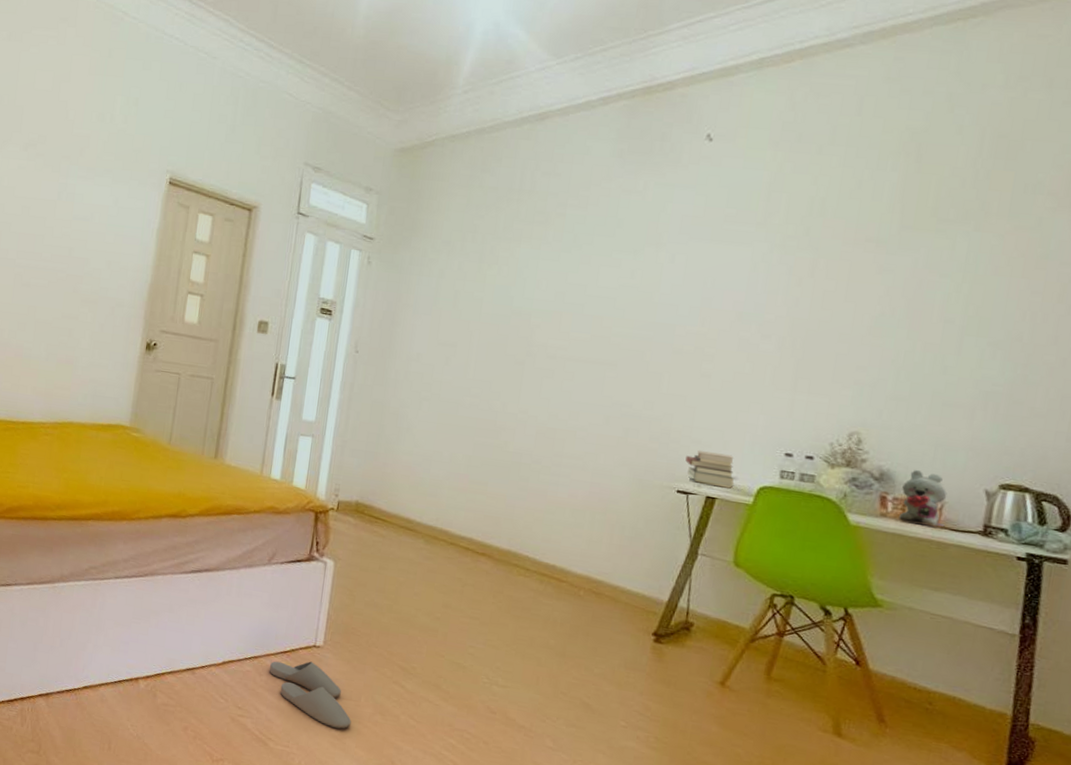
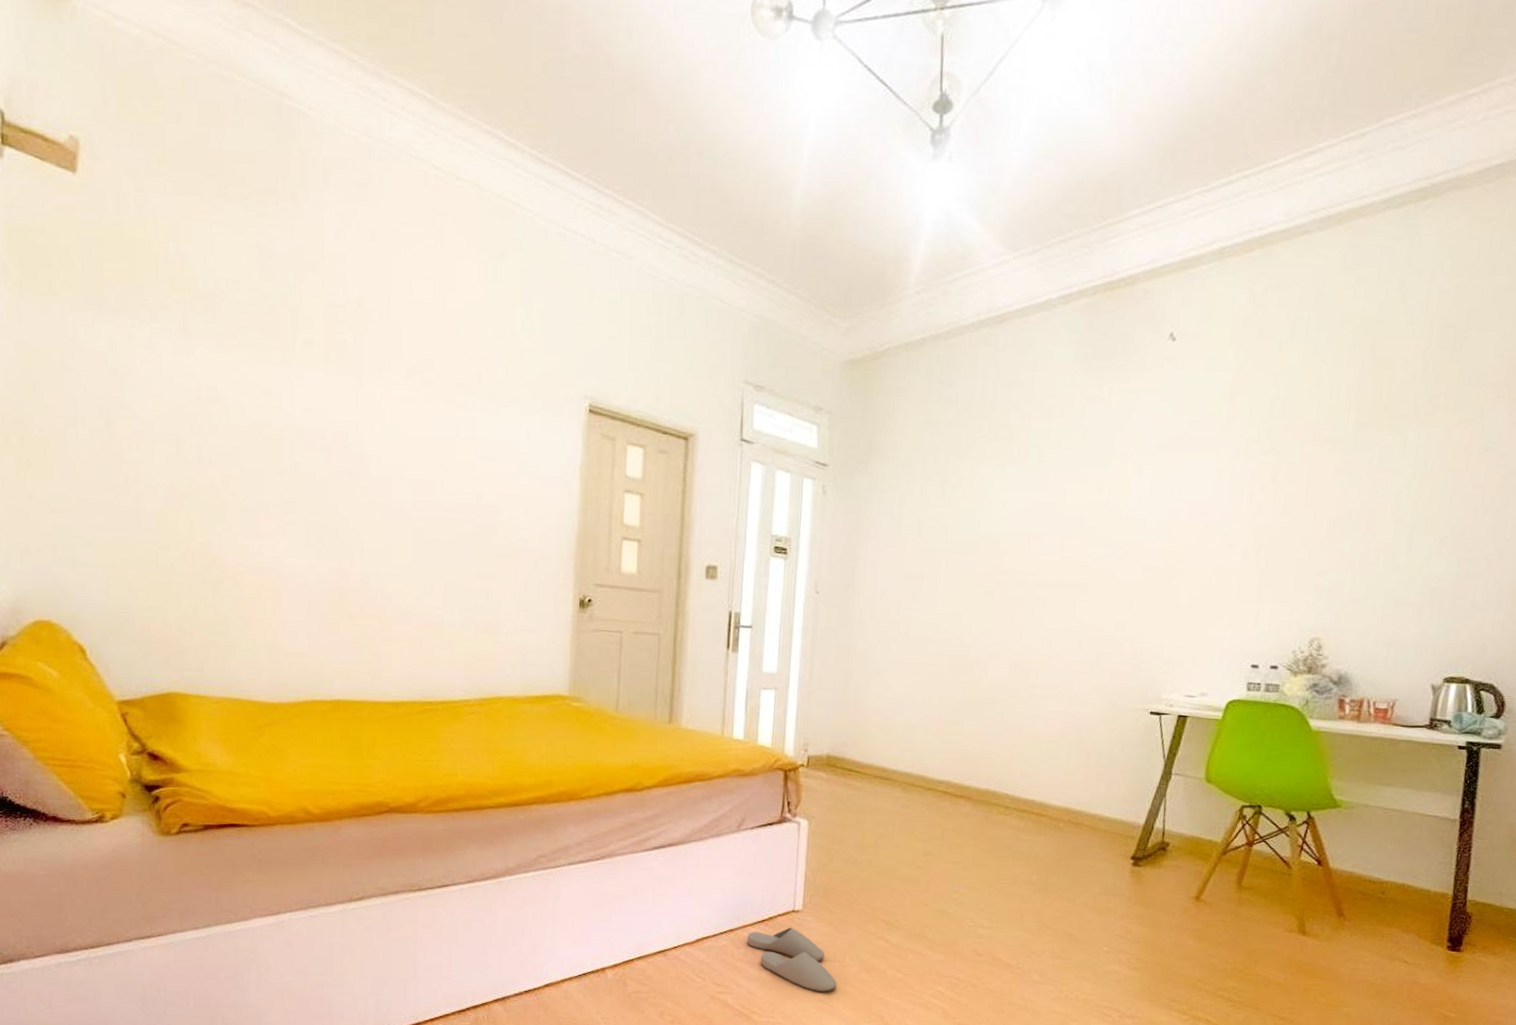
books: present [685,449,735,489] -> none [1157,668,1205,705]
plush toy: present [899,469,948,527] -> none [1355,670,1399,725]

